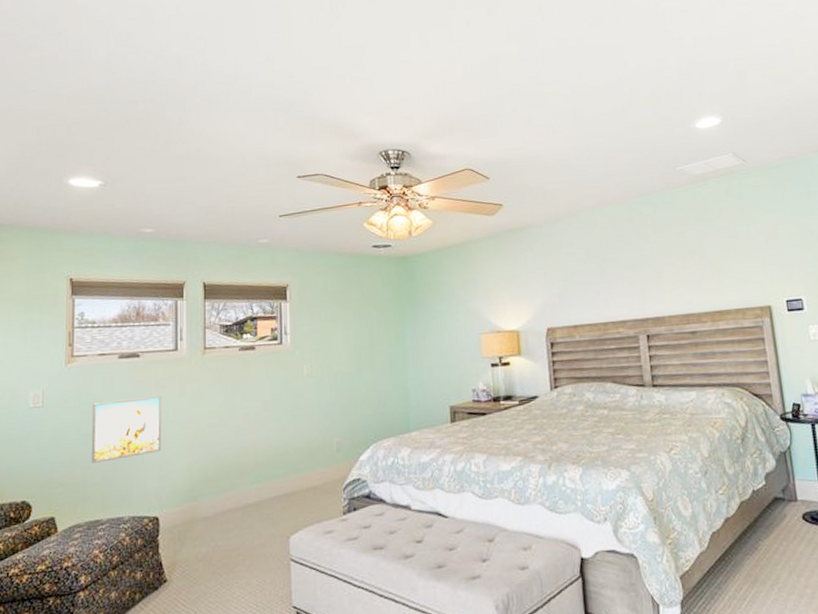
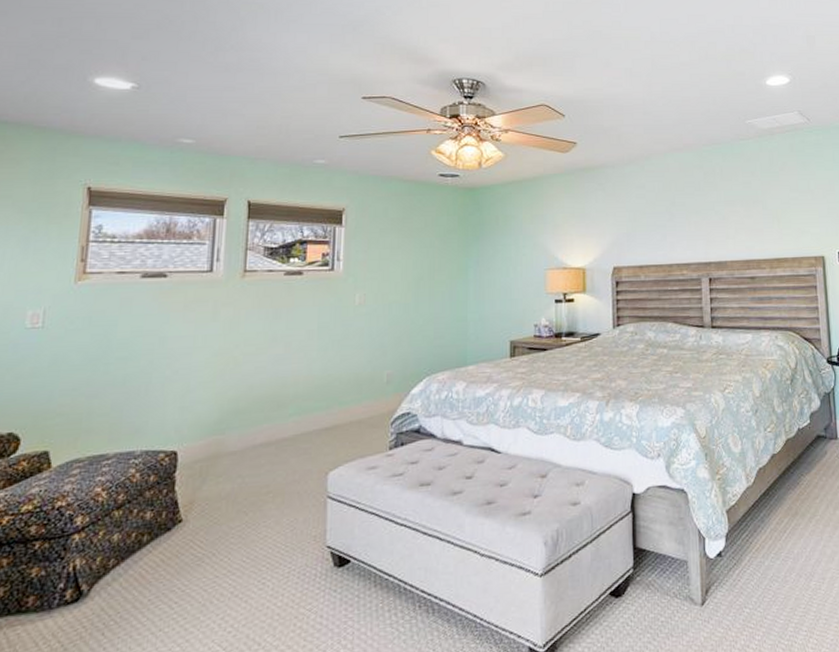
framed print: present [91,396,162,463] -> none [99,321,190,392]

